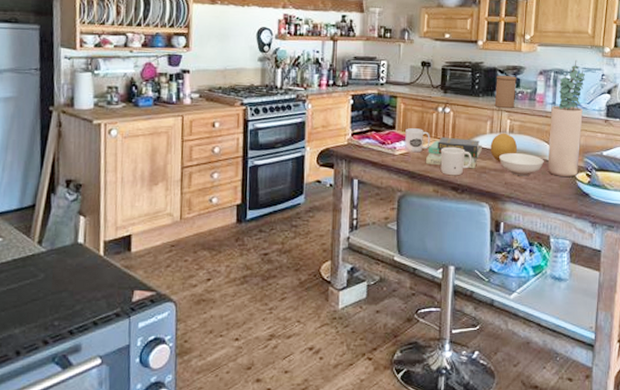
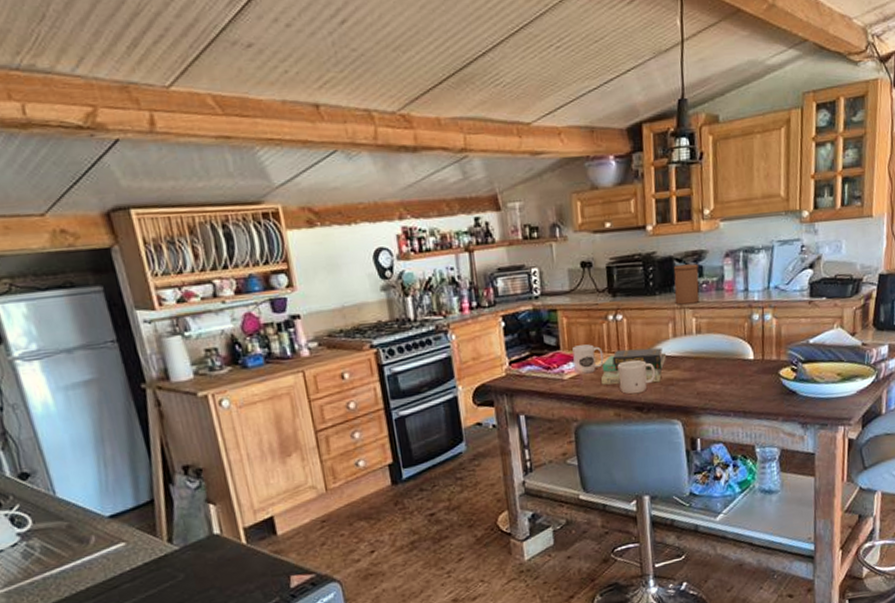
fruit: present [490,133,518,163] -> none [675,334,708,370]
bowl: present [499,153,544,177] -> none [687,355,741,383]
vase: present [547,59,585,178] -> none [743,231,782,377]

